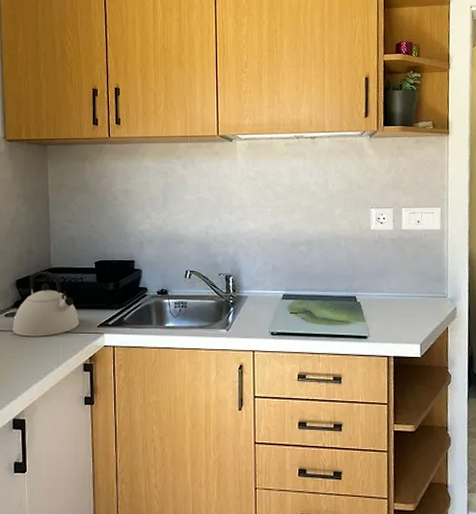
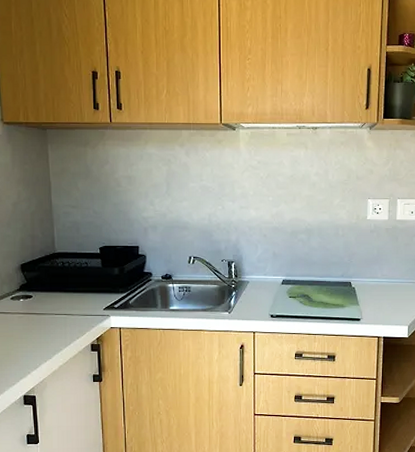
kettle: present [12,272,80,337] -> none [19,256,86,319]

